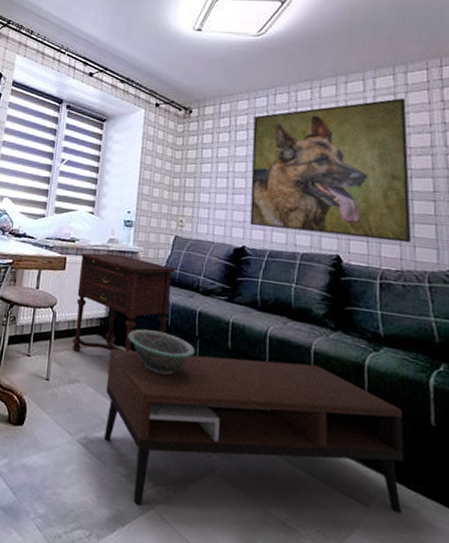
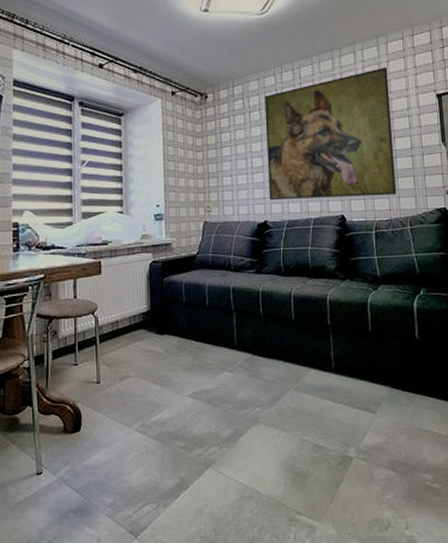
side table: present [72,252,176,352] -> none [115,248,208,349]
coffee table: present [104,349,405,514] -> none [155,312,399,469]
decorative bowl: present [128,329,196,375] -> none [171,313,233,351]

